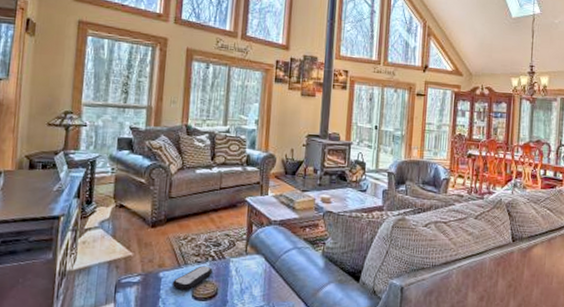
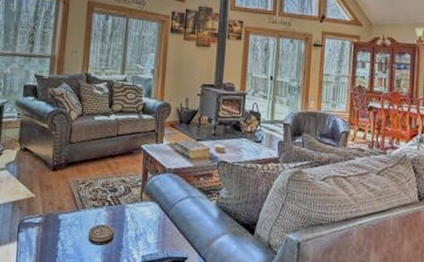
remote control: present [172,265,213,291] -> none [70,210,109,234]

